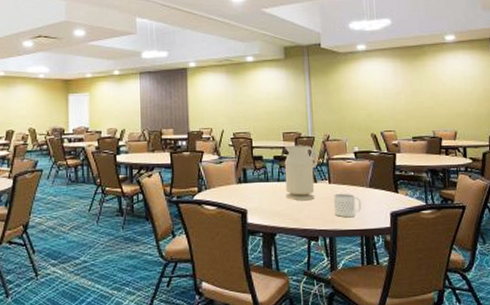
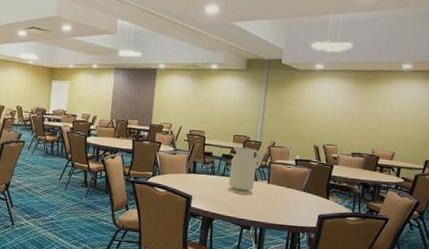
mug: present [333,193,362,218] -> none [268,192,294,215]

